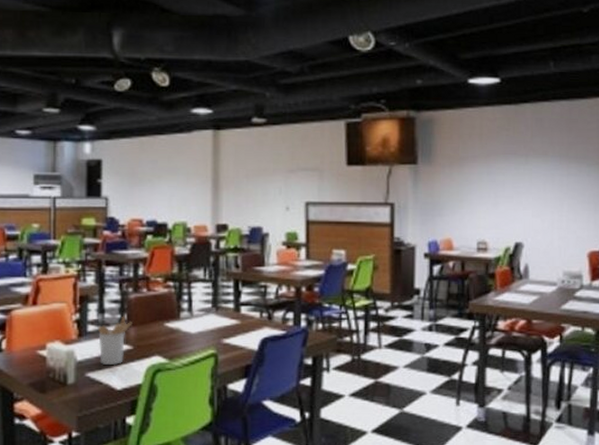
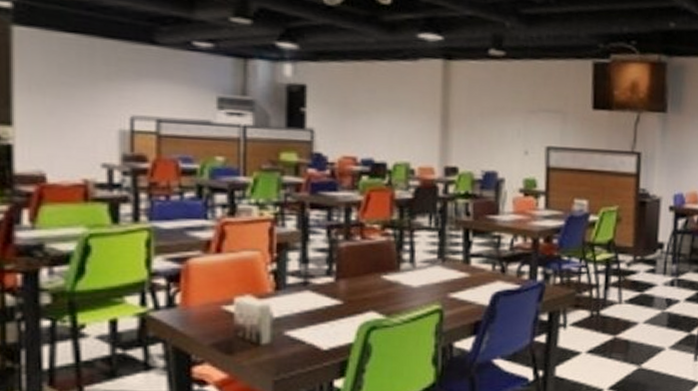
utensil holder: present [97,316,132,366] -> none [299,266,343,323]

